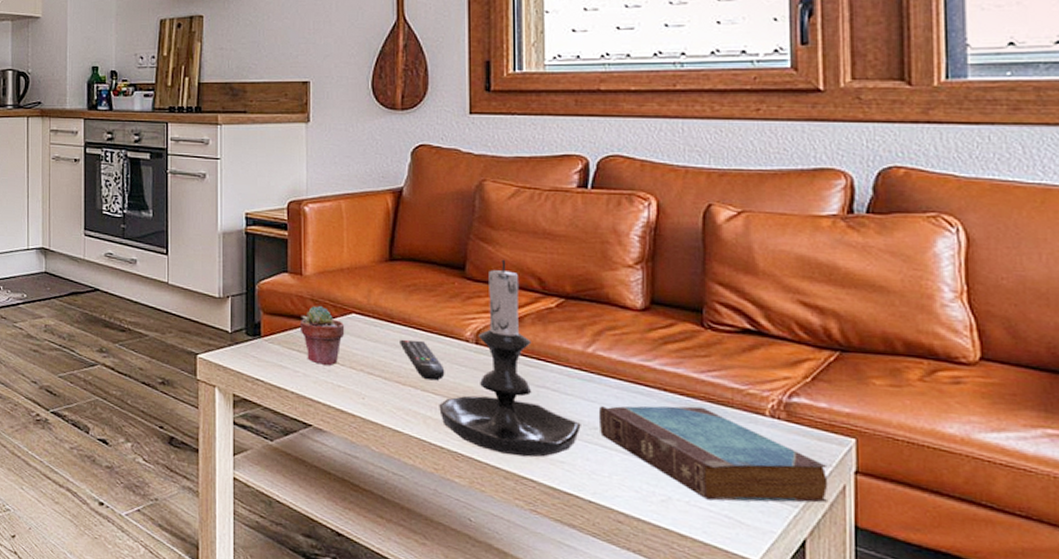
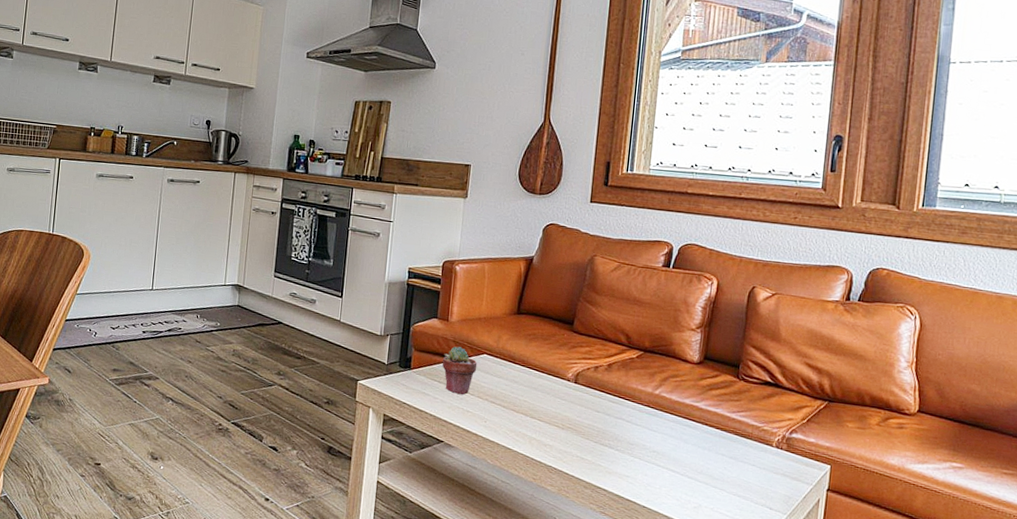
remote control: present [400,339,445,381] -> none [518,376,550,410]
candle holder: present [439,259,581,458] -> none [542,318,644,472]
book: present [598,405,829,503] -> none [657,435,810,511]

